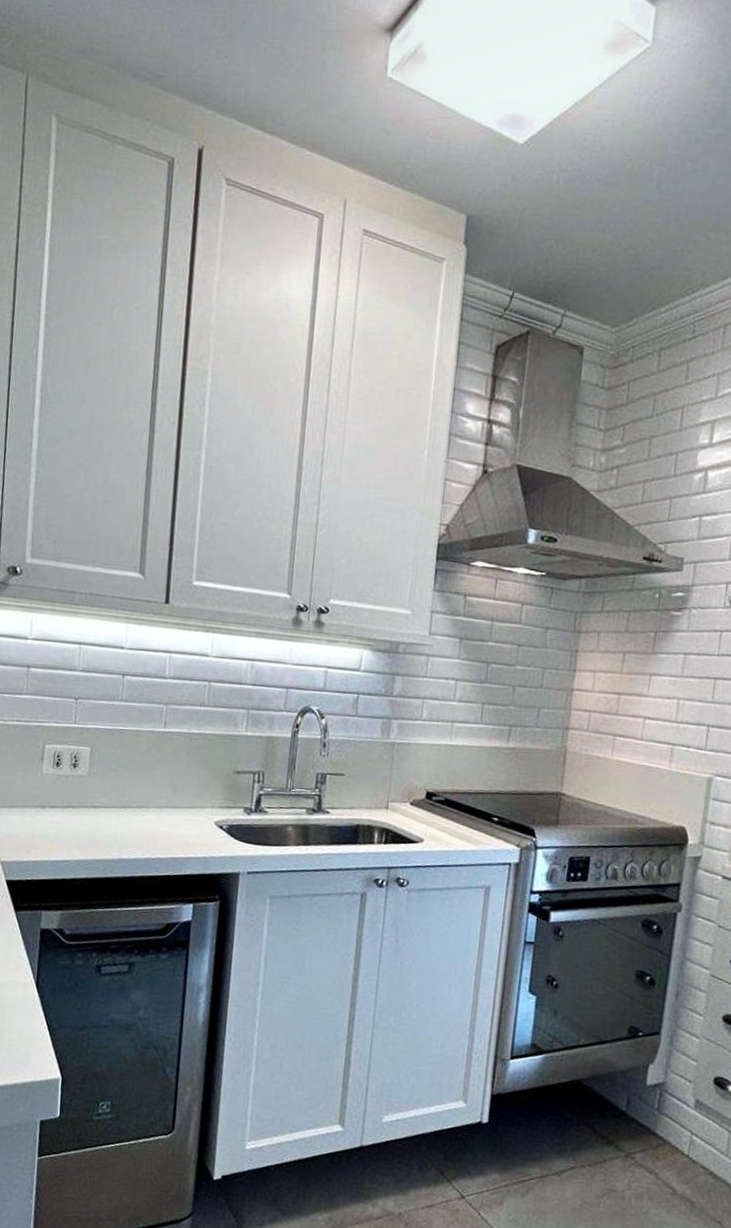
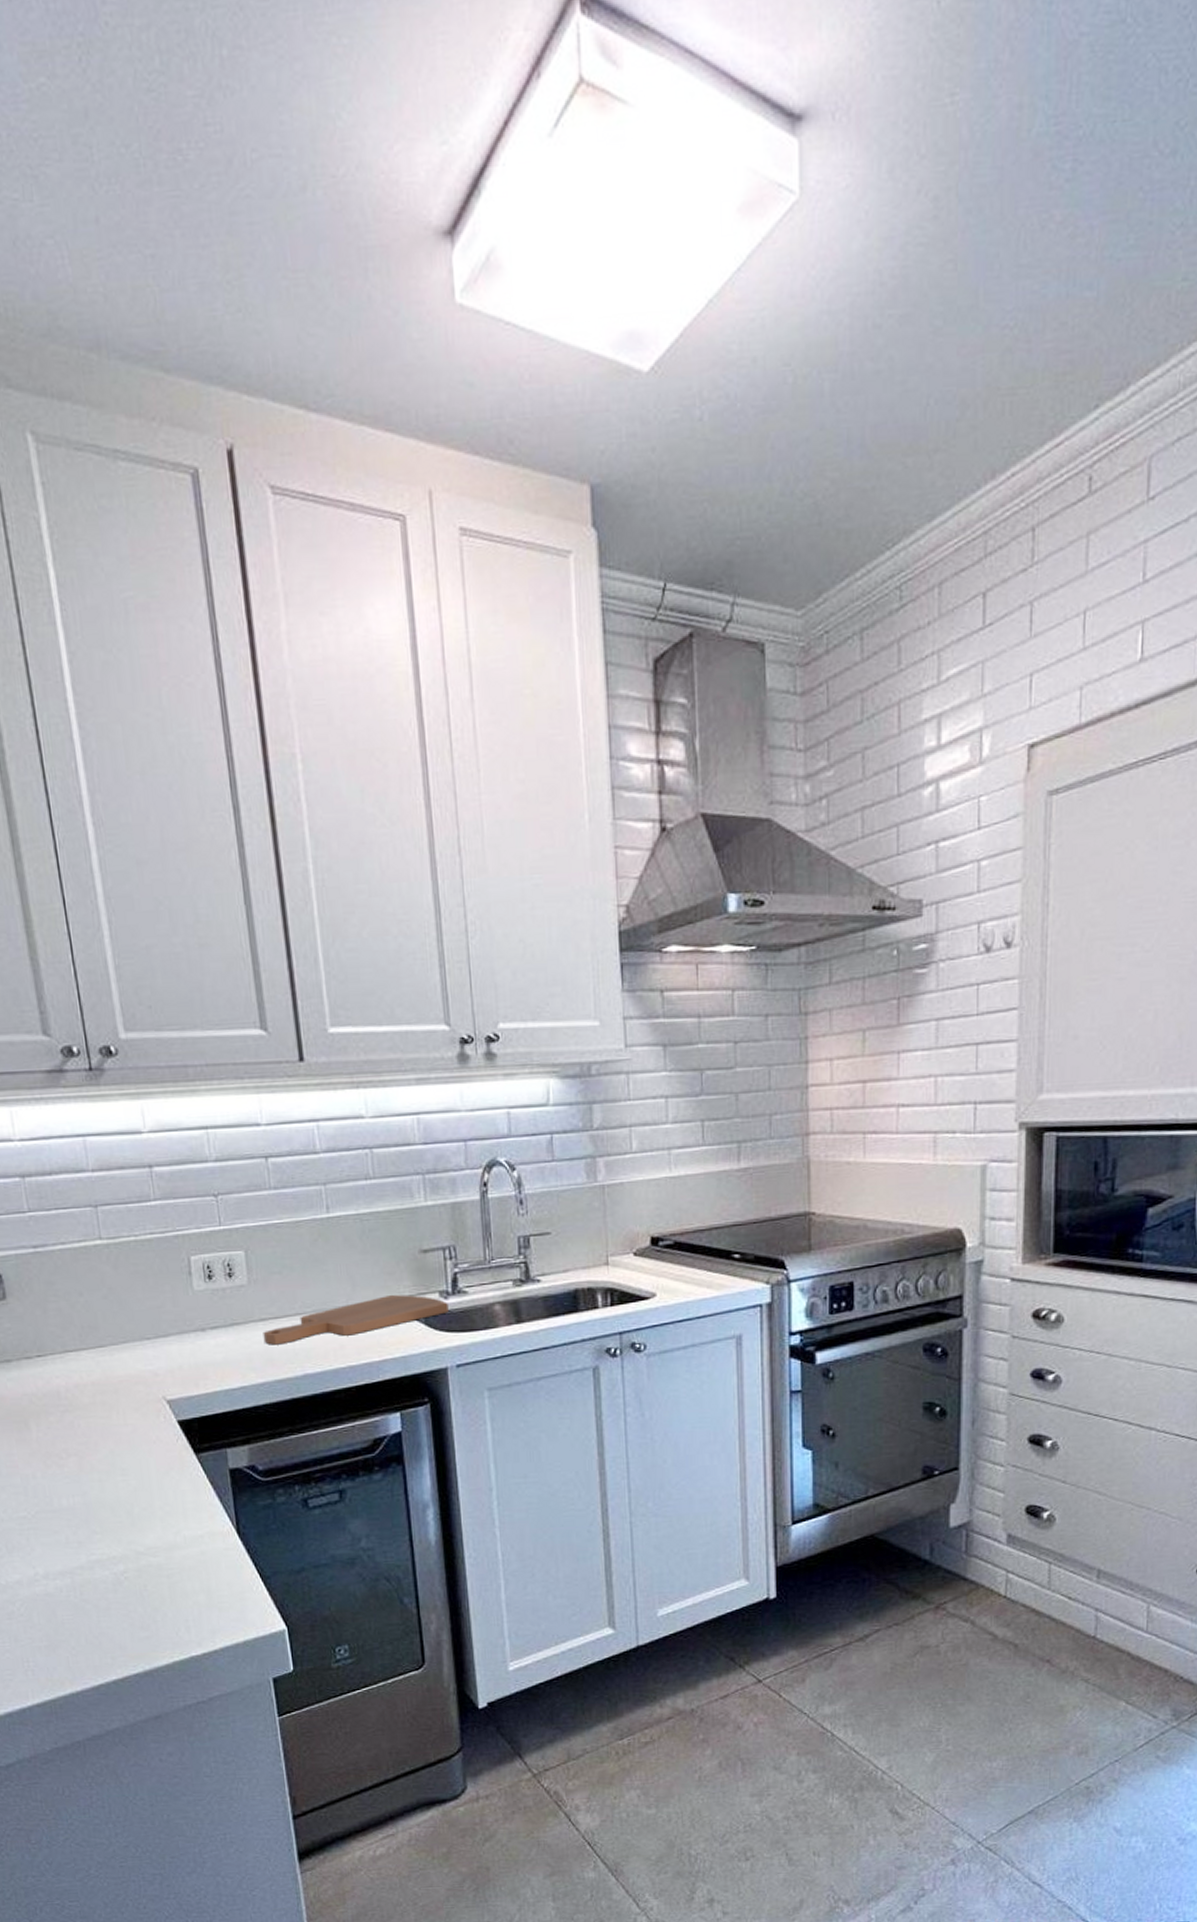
cutting board: none [91,803,250,833] -> present [263,1294,449,1345]

